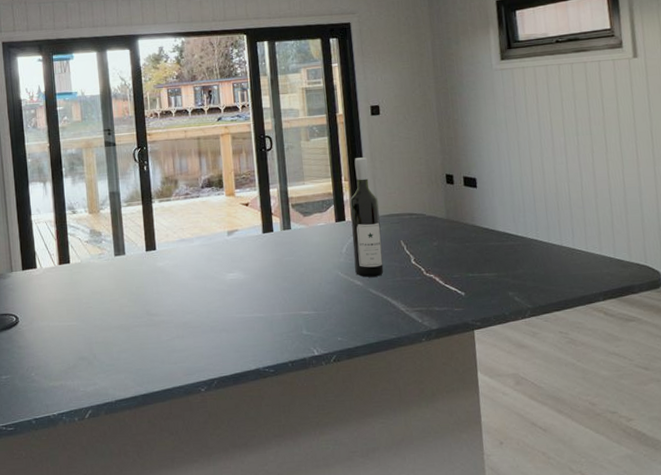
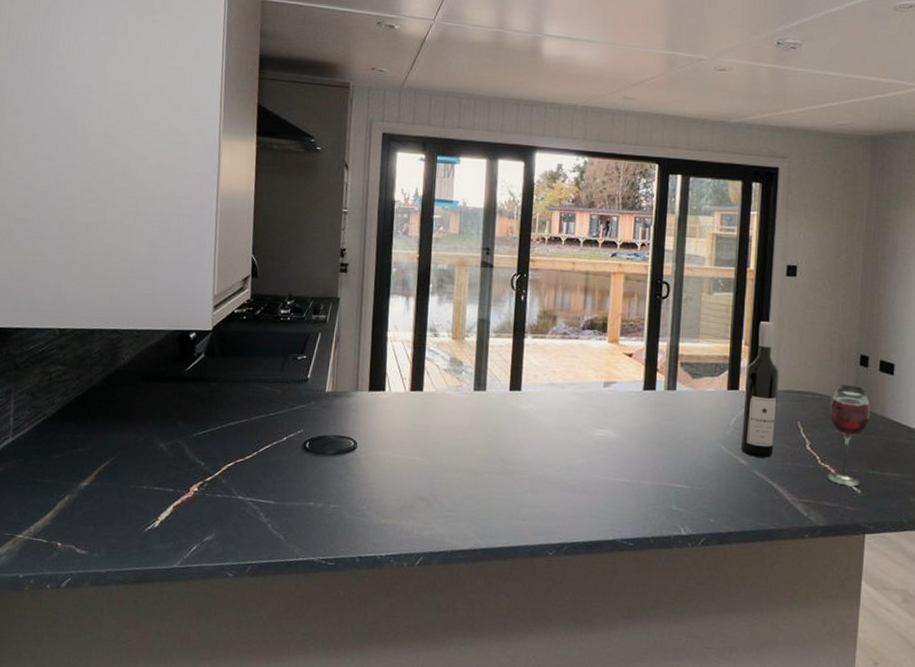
wineglass: none [426,202,464,291] -> present [827,384,871,487]

